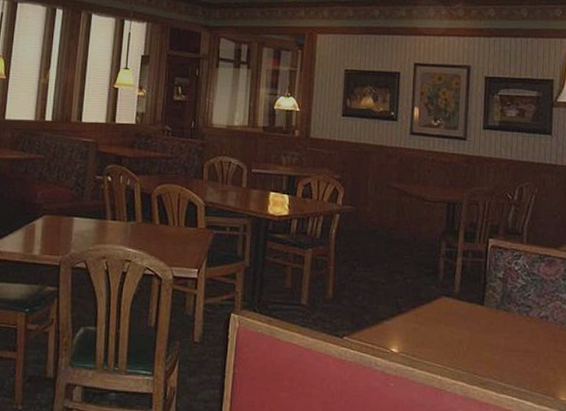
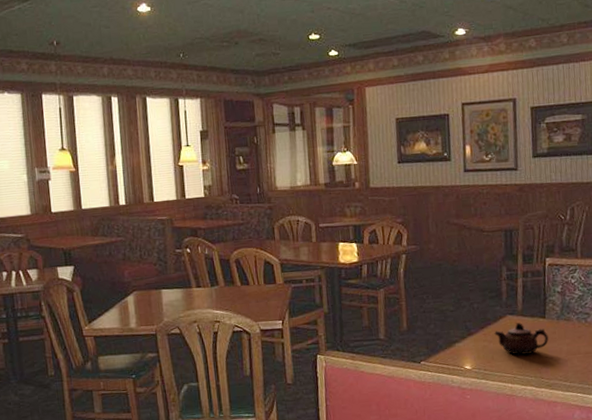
teapot: none [426,307,486,344] -> present [494,323,549,355]

